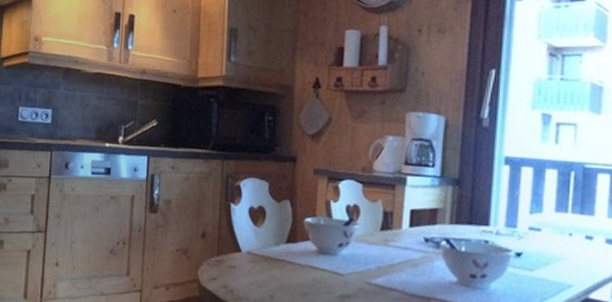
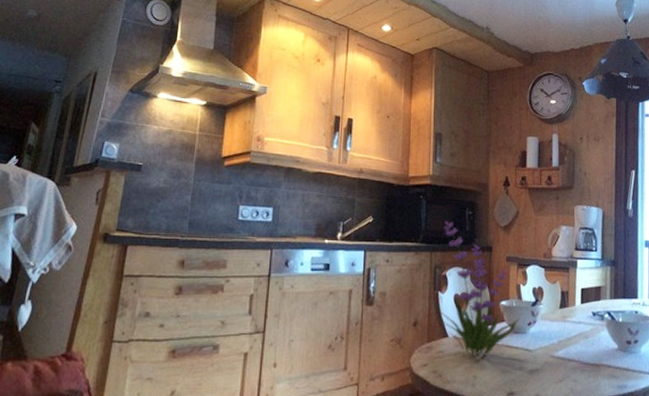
plant: none [230,127,328,276] -> present [438,221,519,357]

